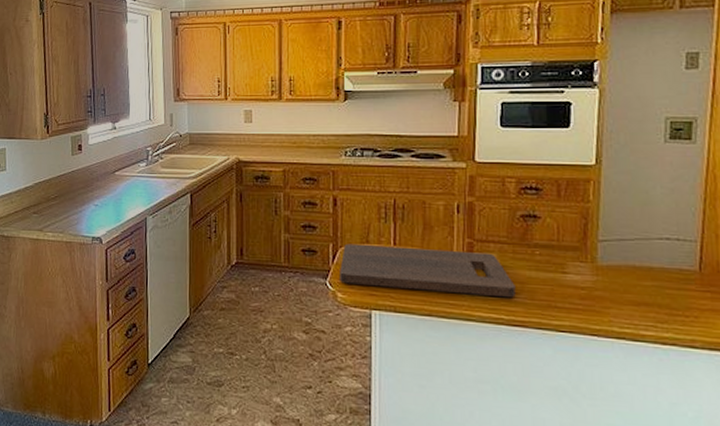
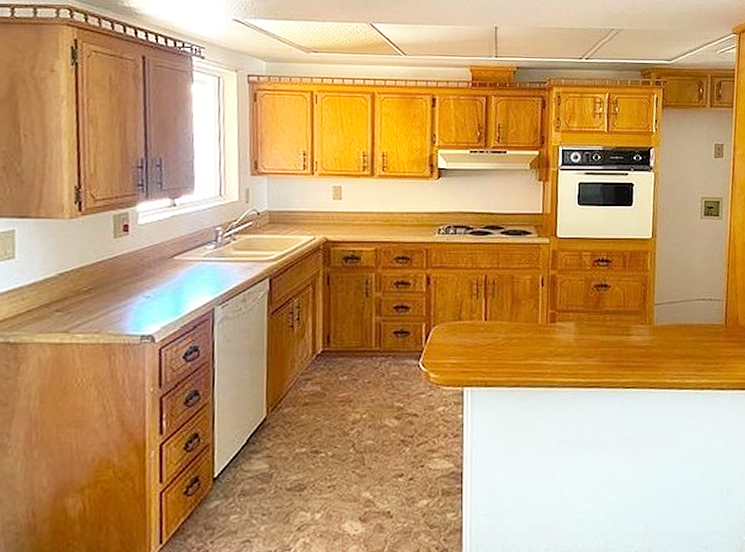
cutting board: present [340,243,516,298] -> none [433,321,591,363]

